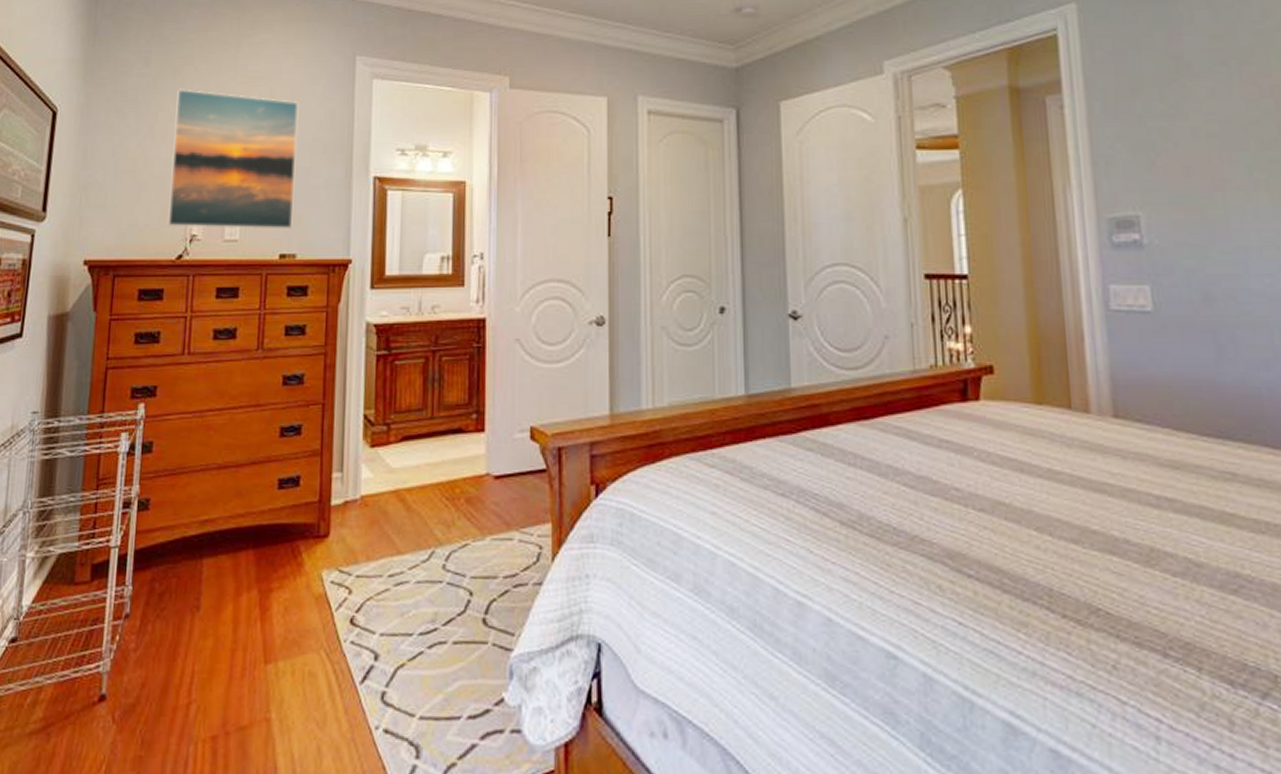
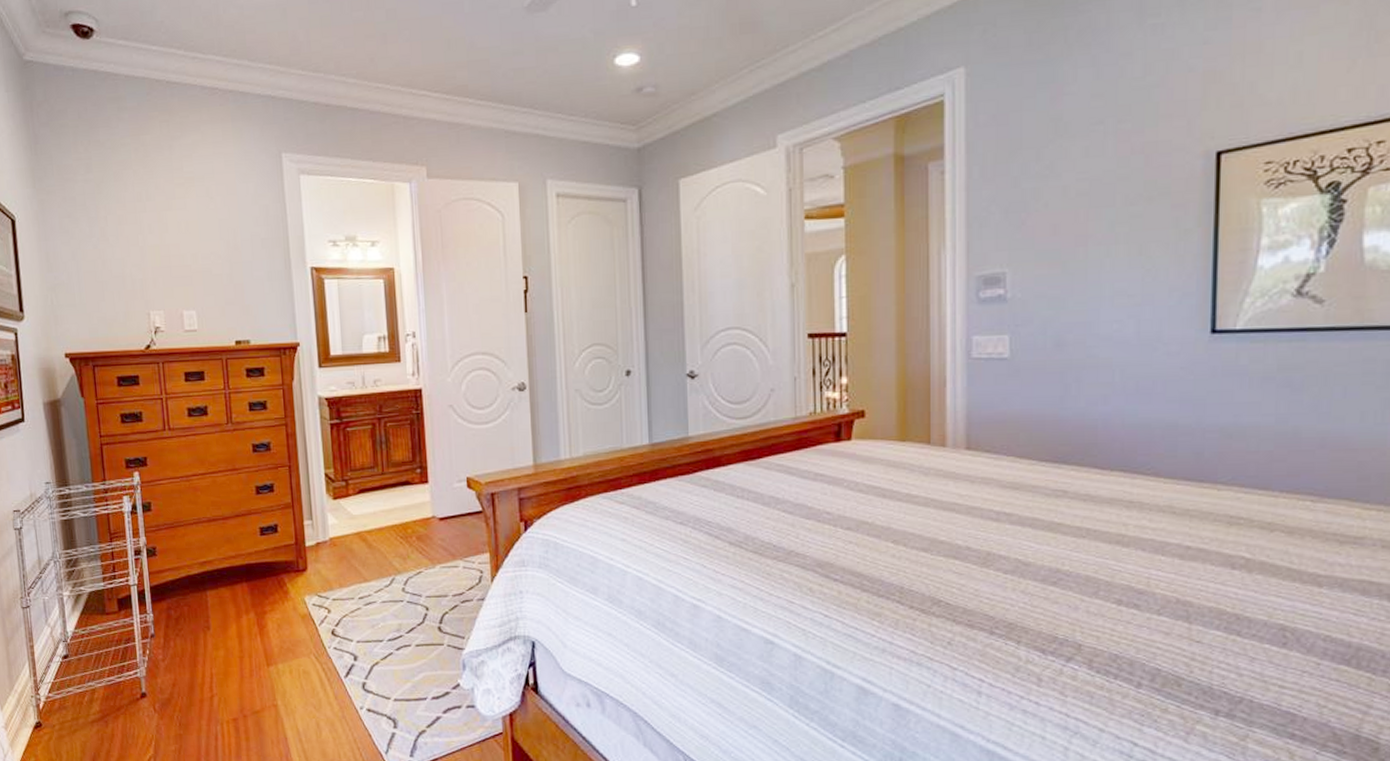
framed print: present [167,89,299,230] -> none [121,192,244,321]

